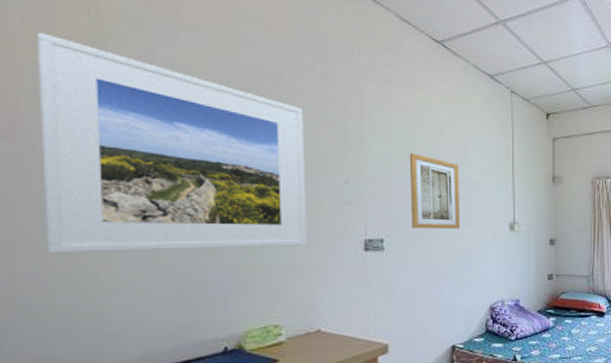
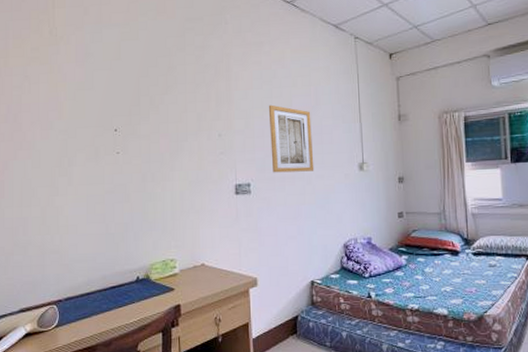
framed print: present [35,32,308,253] -> none [20,43,193,204]

